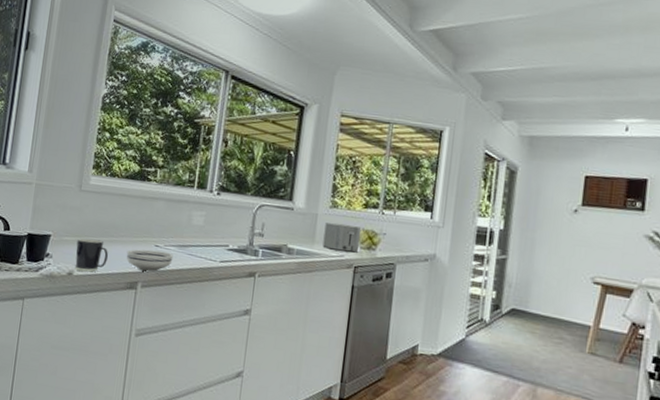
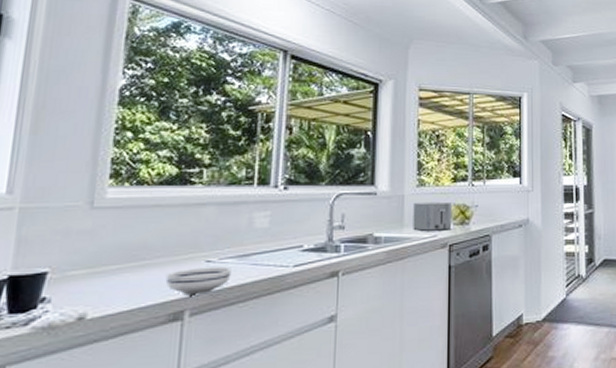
mug: present [75,238,109,272] -> none [88,267,140,312]

